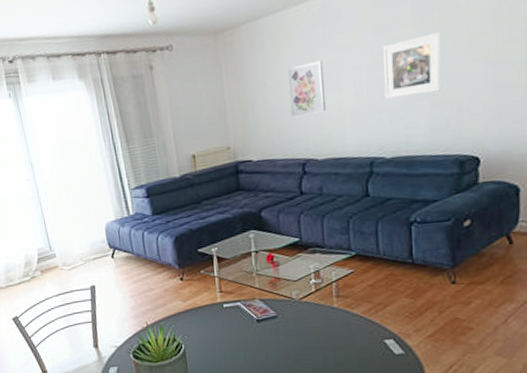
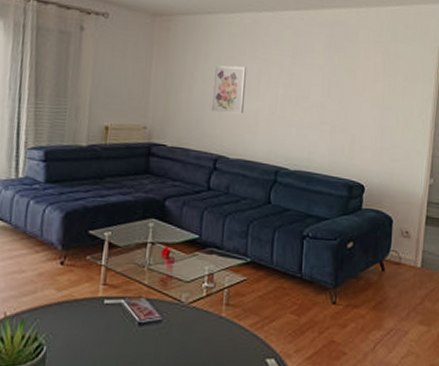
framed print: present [383,32,442,99] -> none [295,69,344,120]

